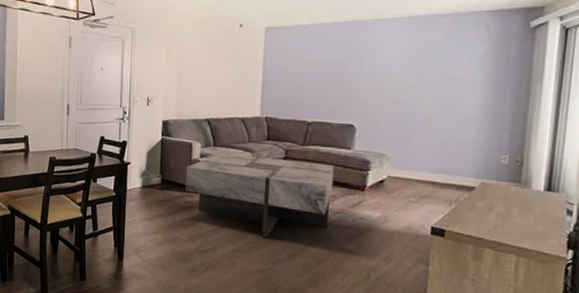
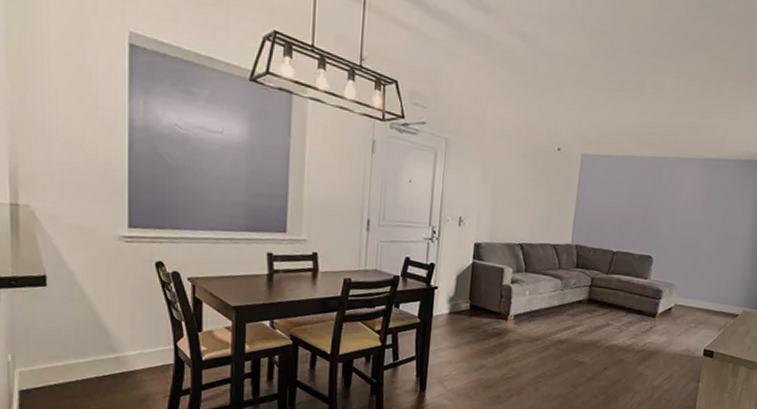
coffee table: present [185,153,334,239] -> none [494,279,633,365]

